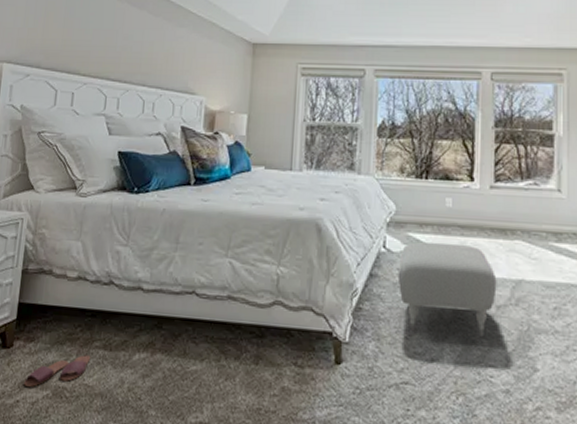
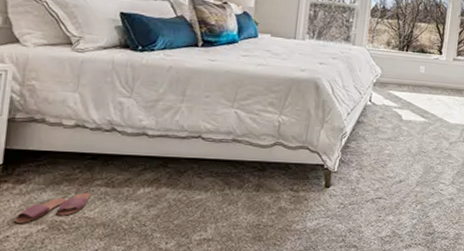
ottoman: present [397,241,497,336] -> none [379,97,452,163]

